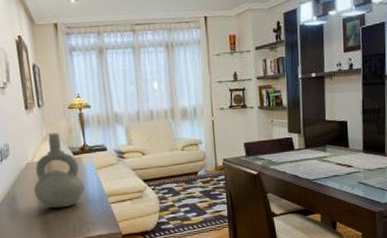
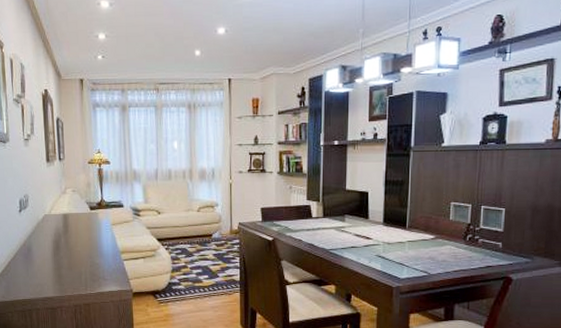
decorative vase: present [34,132,85,208] -> none [50,186,99,262]

